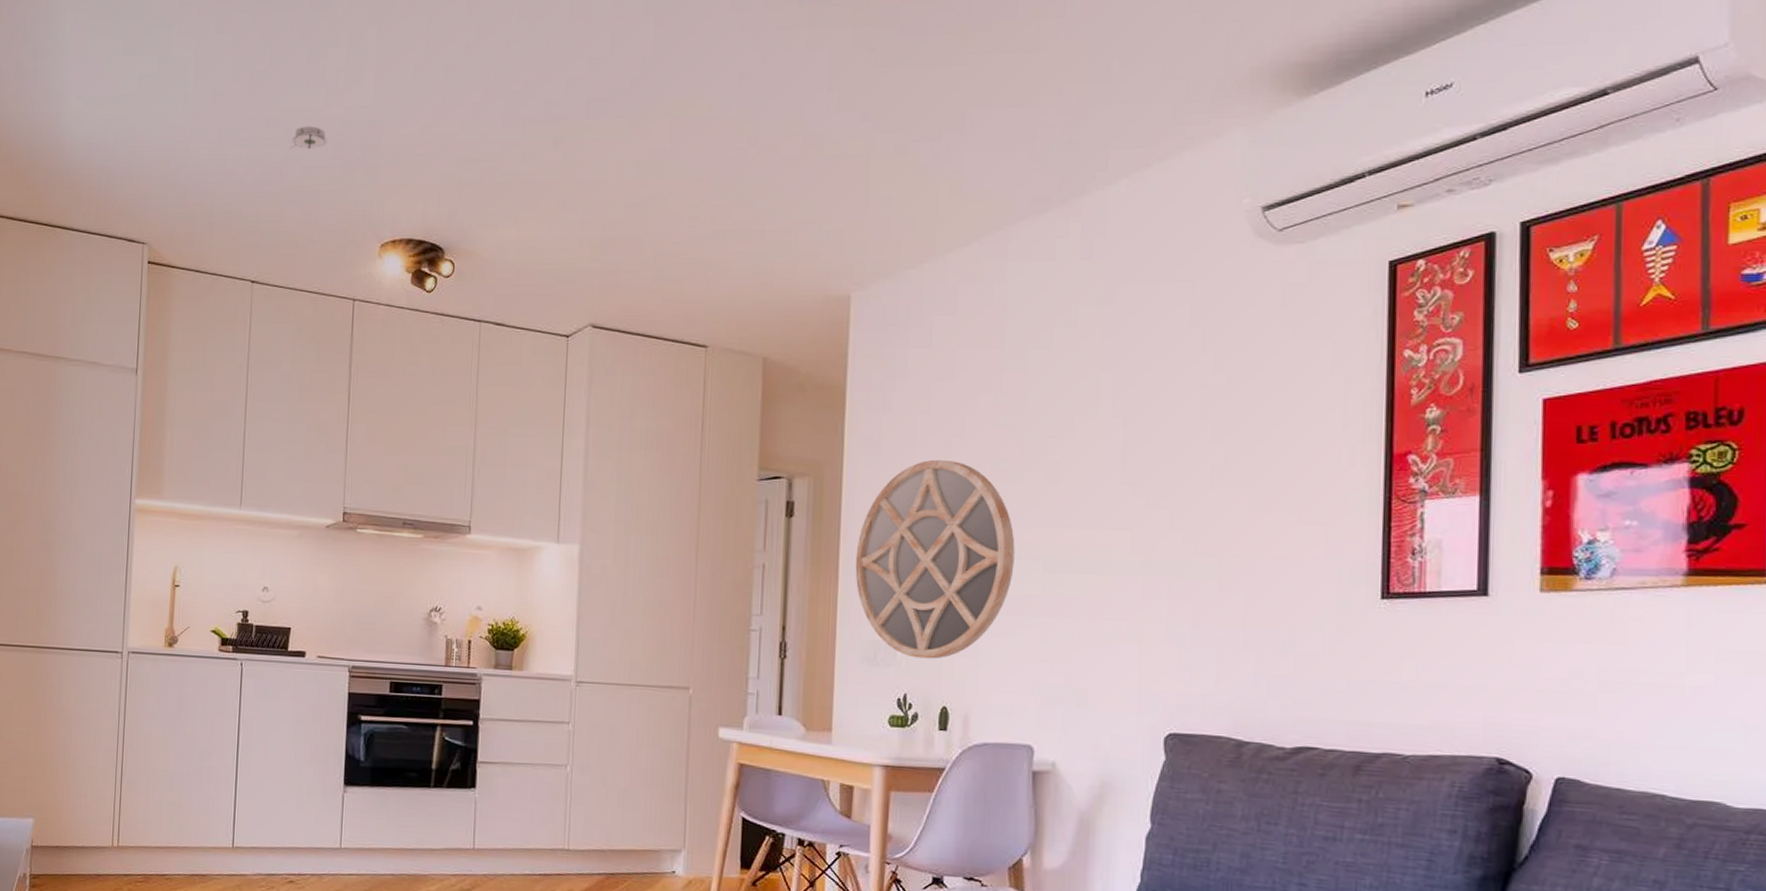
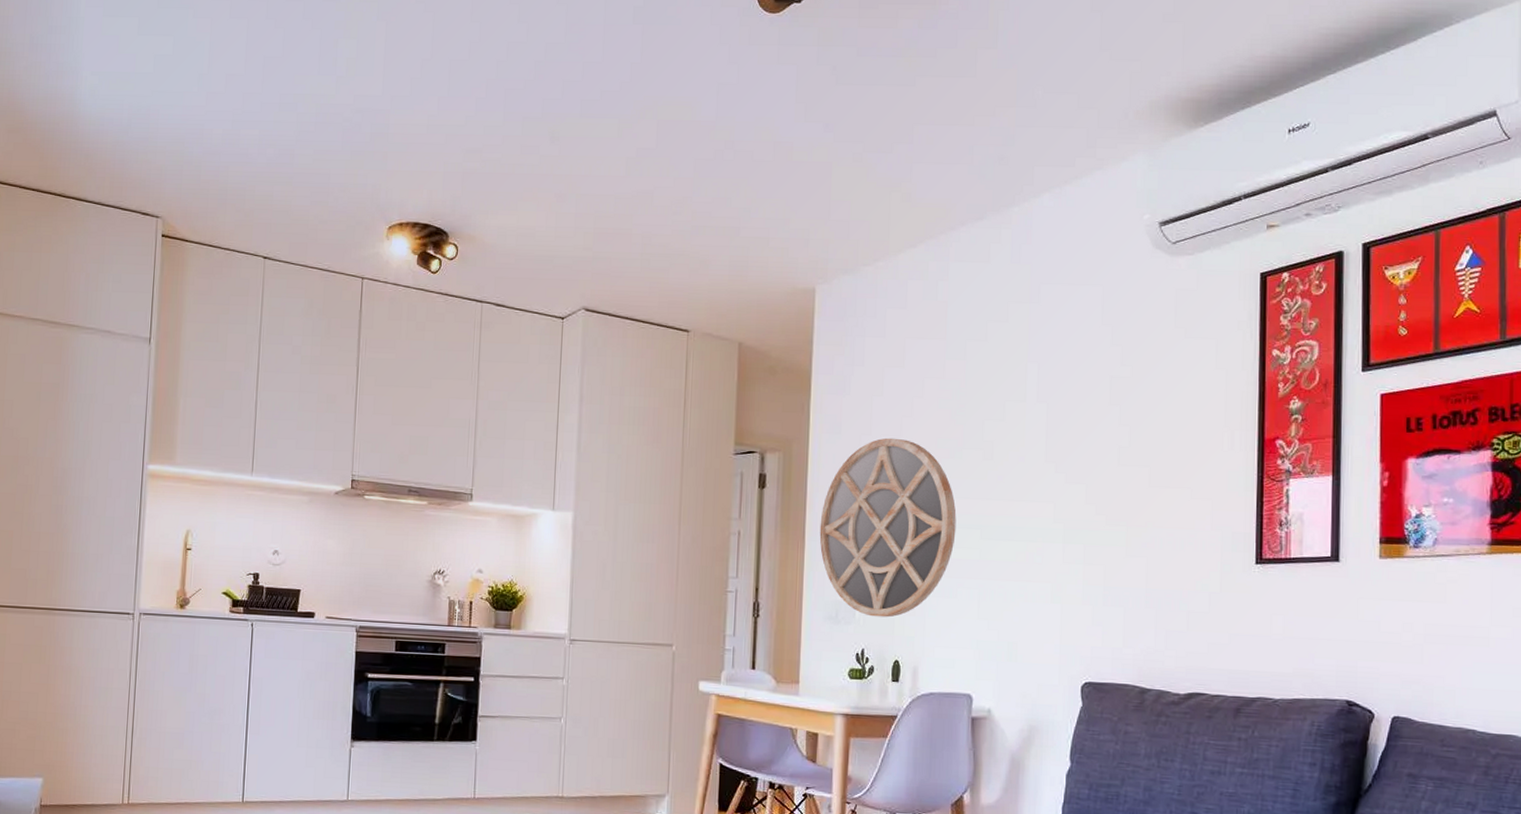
smoke detector: present [290,126,329,149] -> none [302,111,339,134]

